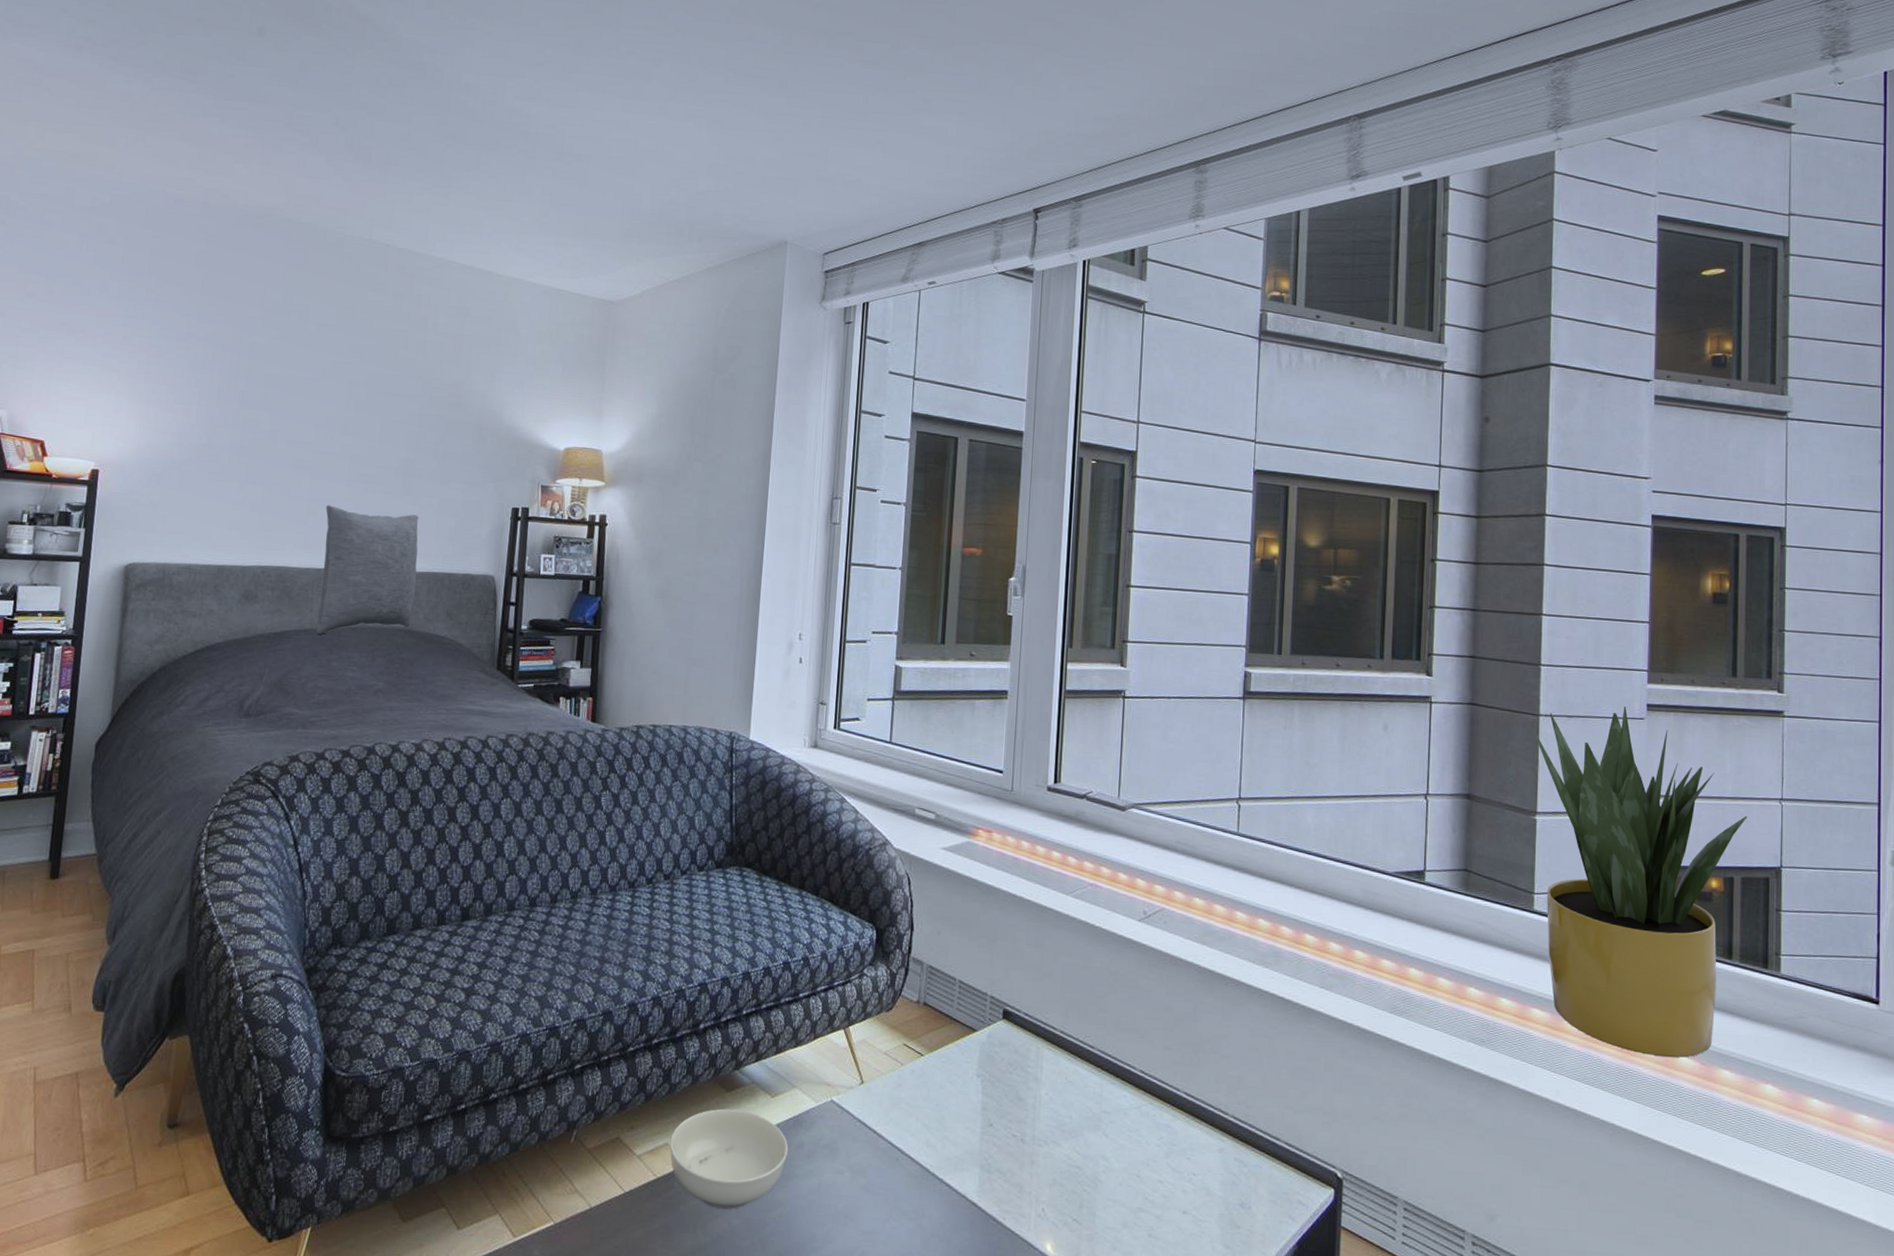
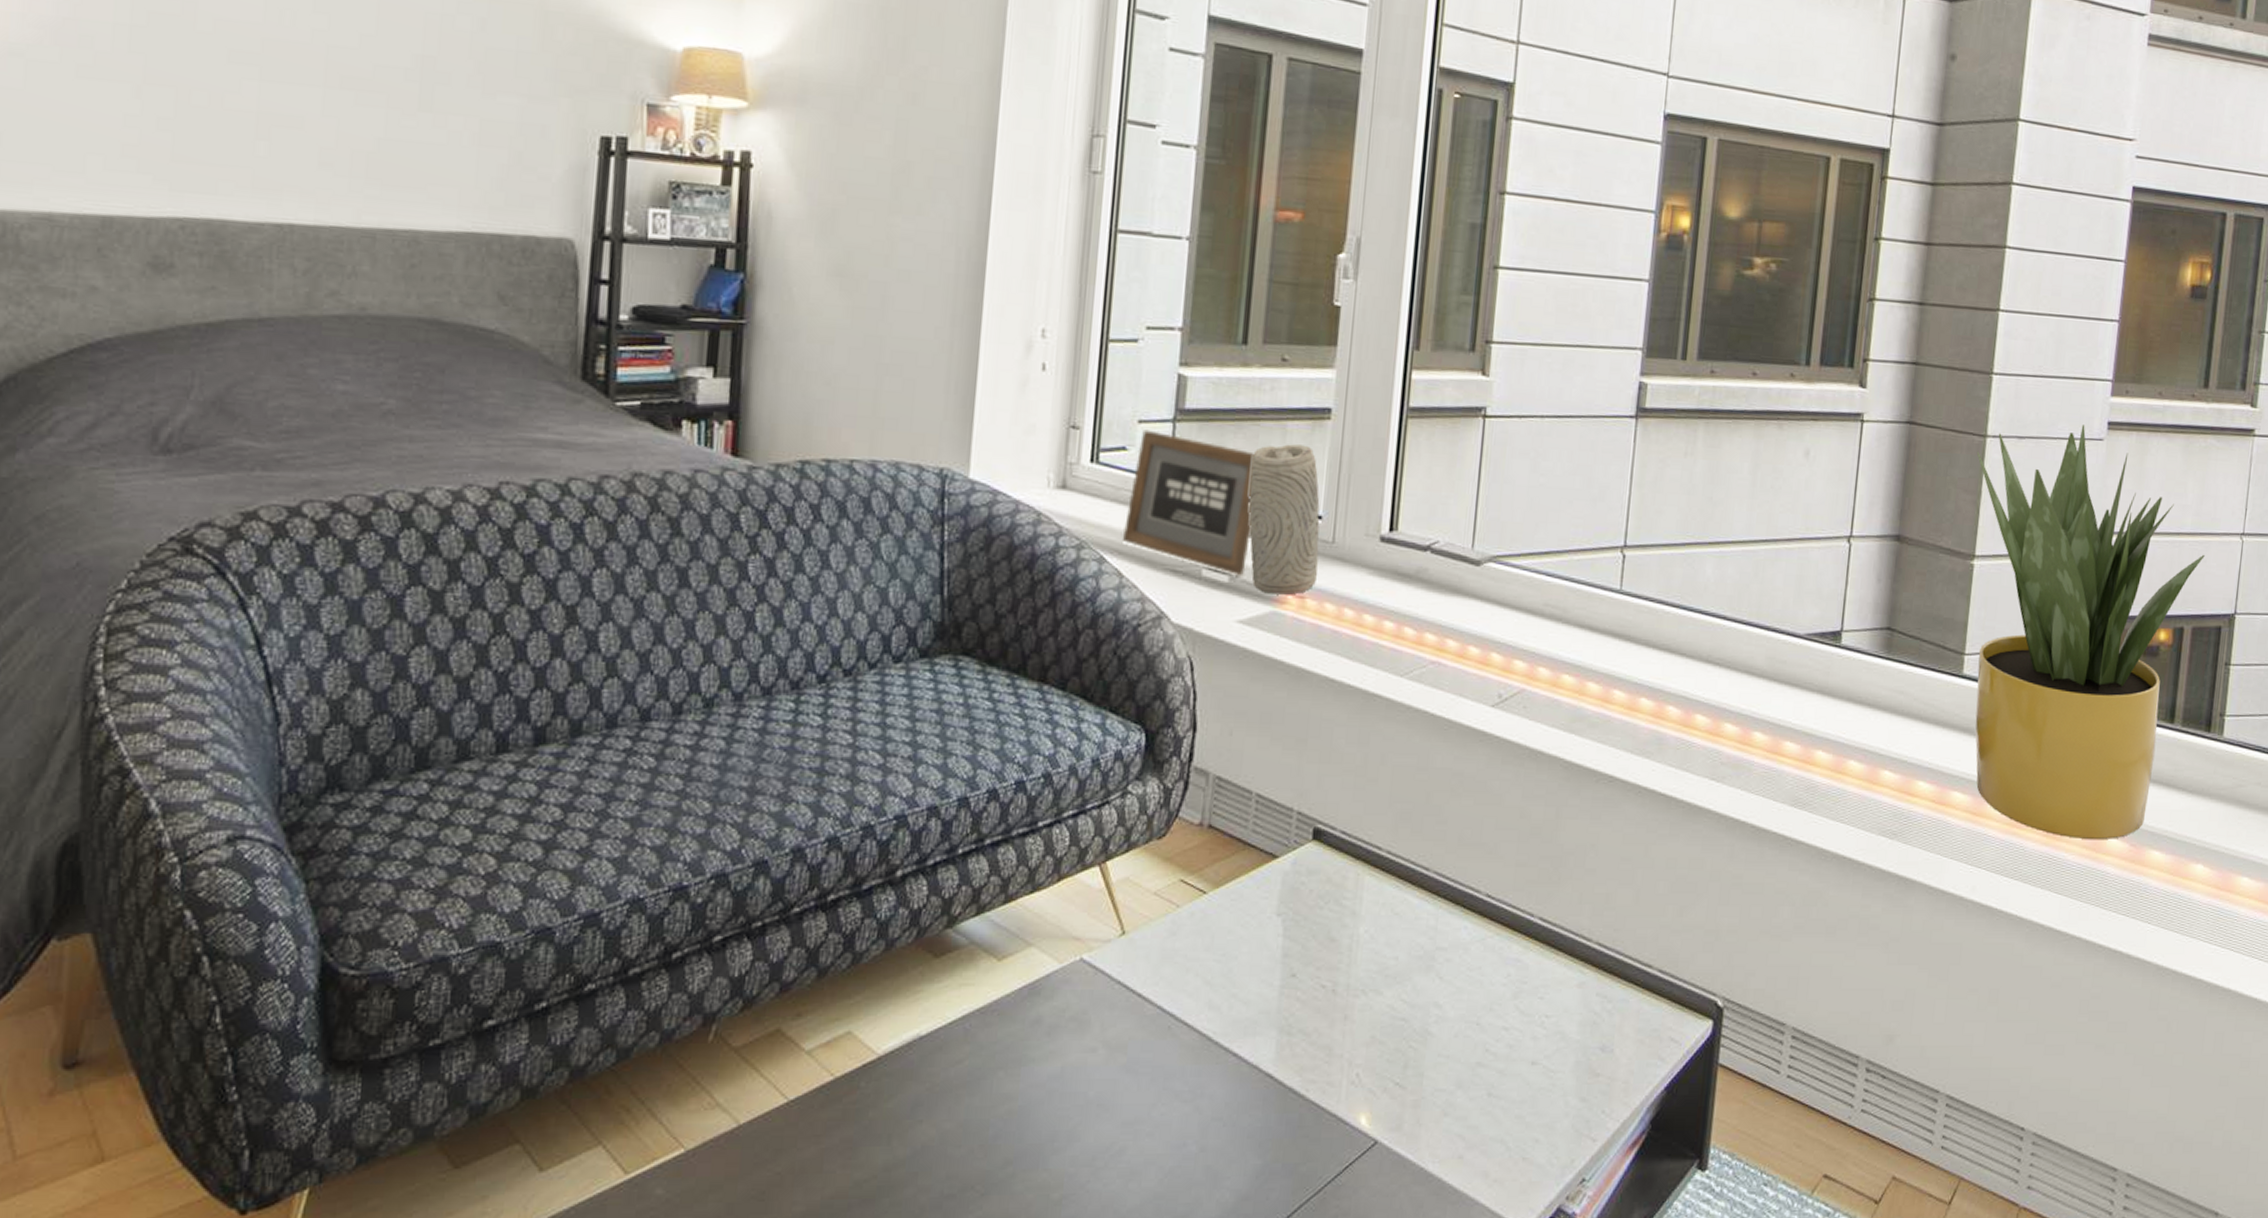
pillow: present [316,505,418,635] -> none [280,123,447,326]
bowl: present [669,1108,789,1210] -> none [853,980,1022,1112]
picture frame: none [857,705,952,814] -> present [1122,429,1255,575]
vase: none [948,717,1002,829] -> present [1248,444,1320,595]

